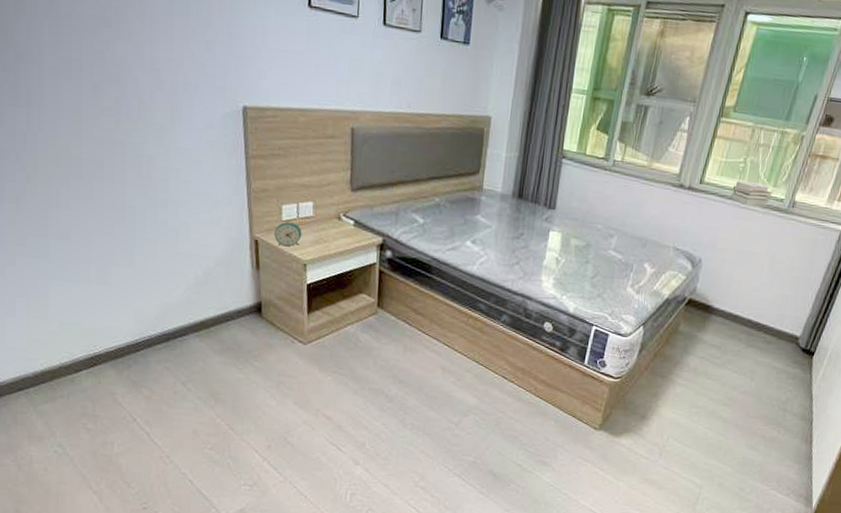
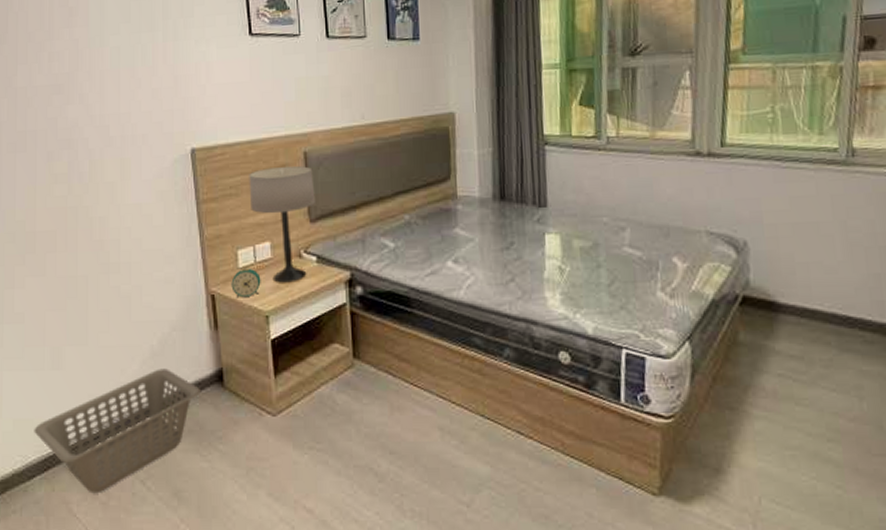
laundry basket: none [80,295,240,389] -> present [34,368,200,494]
table lamp: none [297,136,359,240] -> present [249,165,316,283]
books: present [731,181,772,207] -> none [765,133,820,164]

